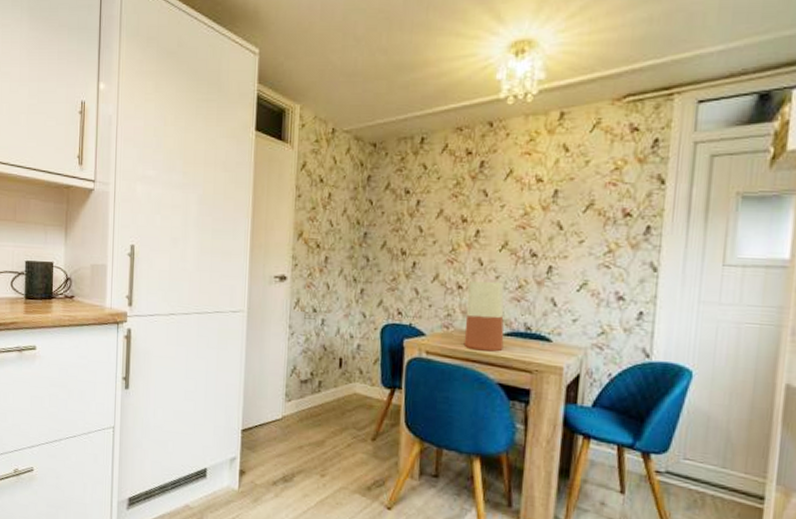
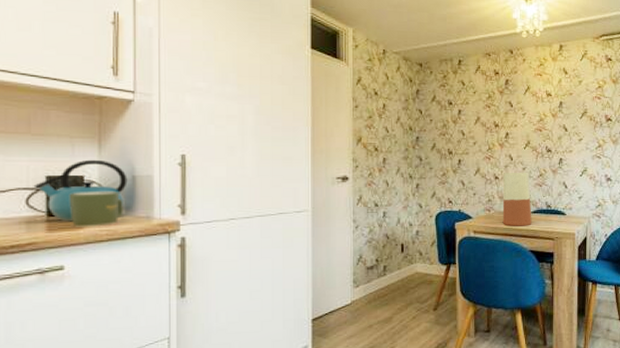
kettle: none [16,246,86,306] -> present [33,159,128,222]
mug: none [41,277,82,313] -> present [69,192,123,229]

